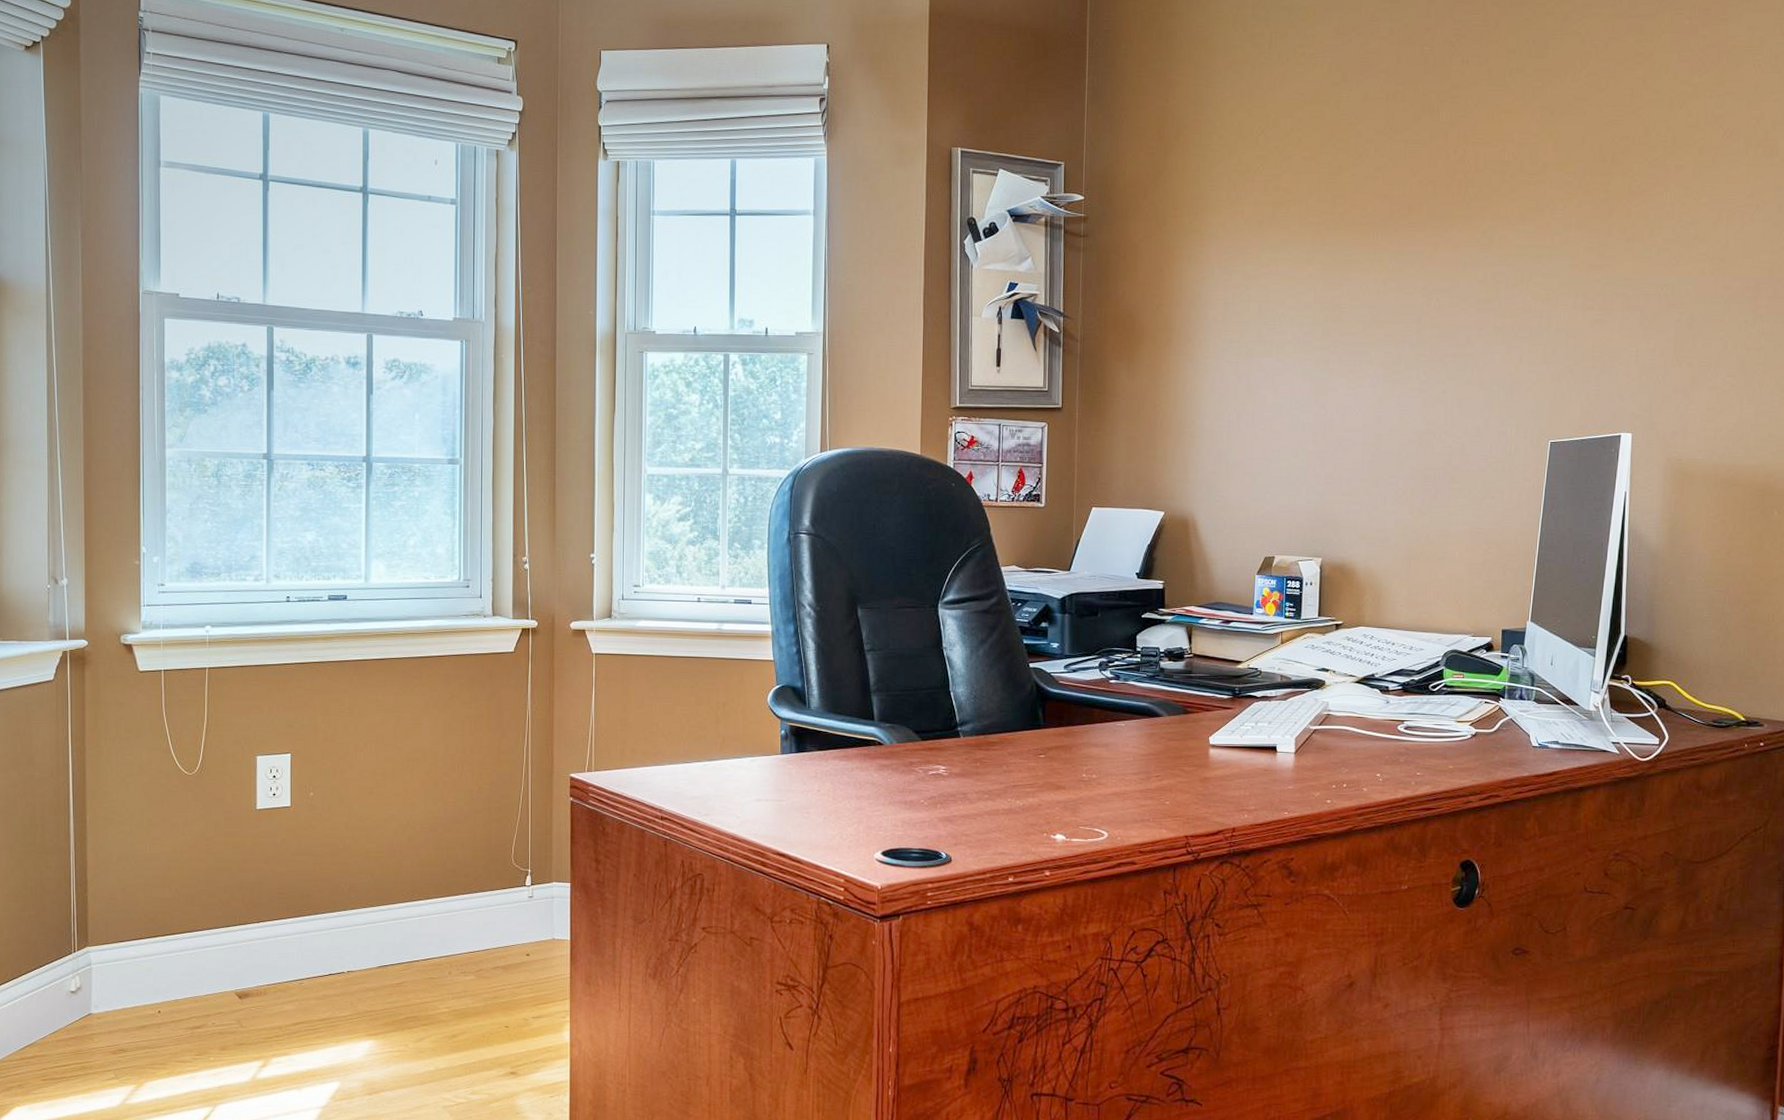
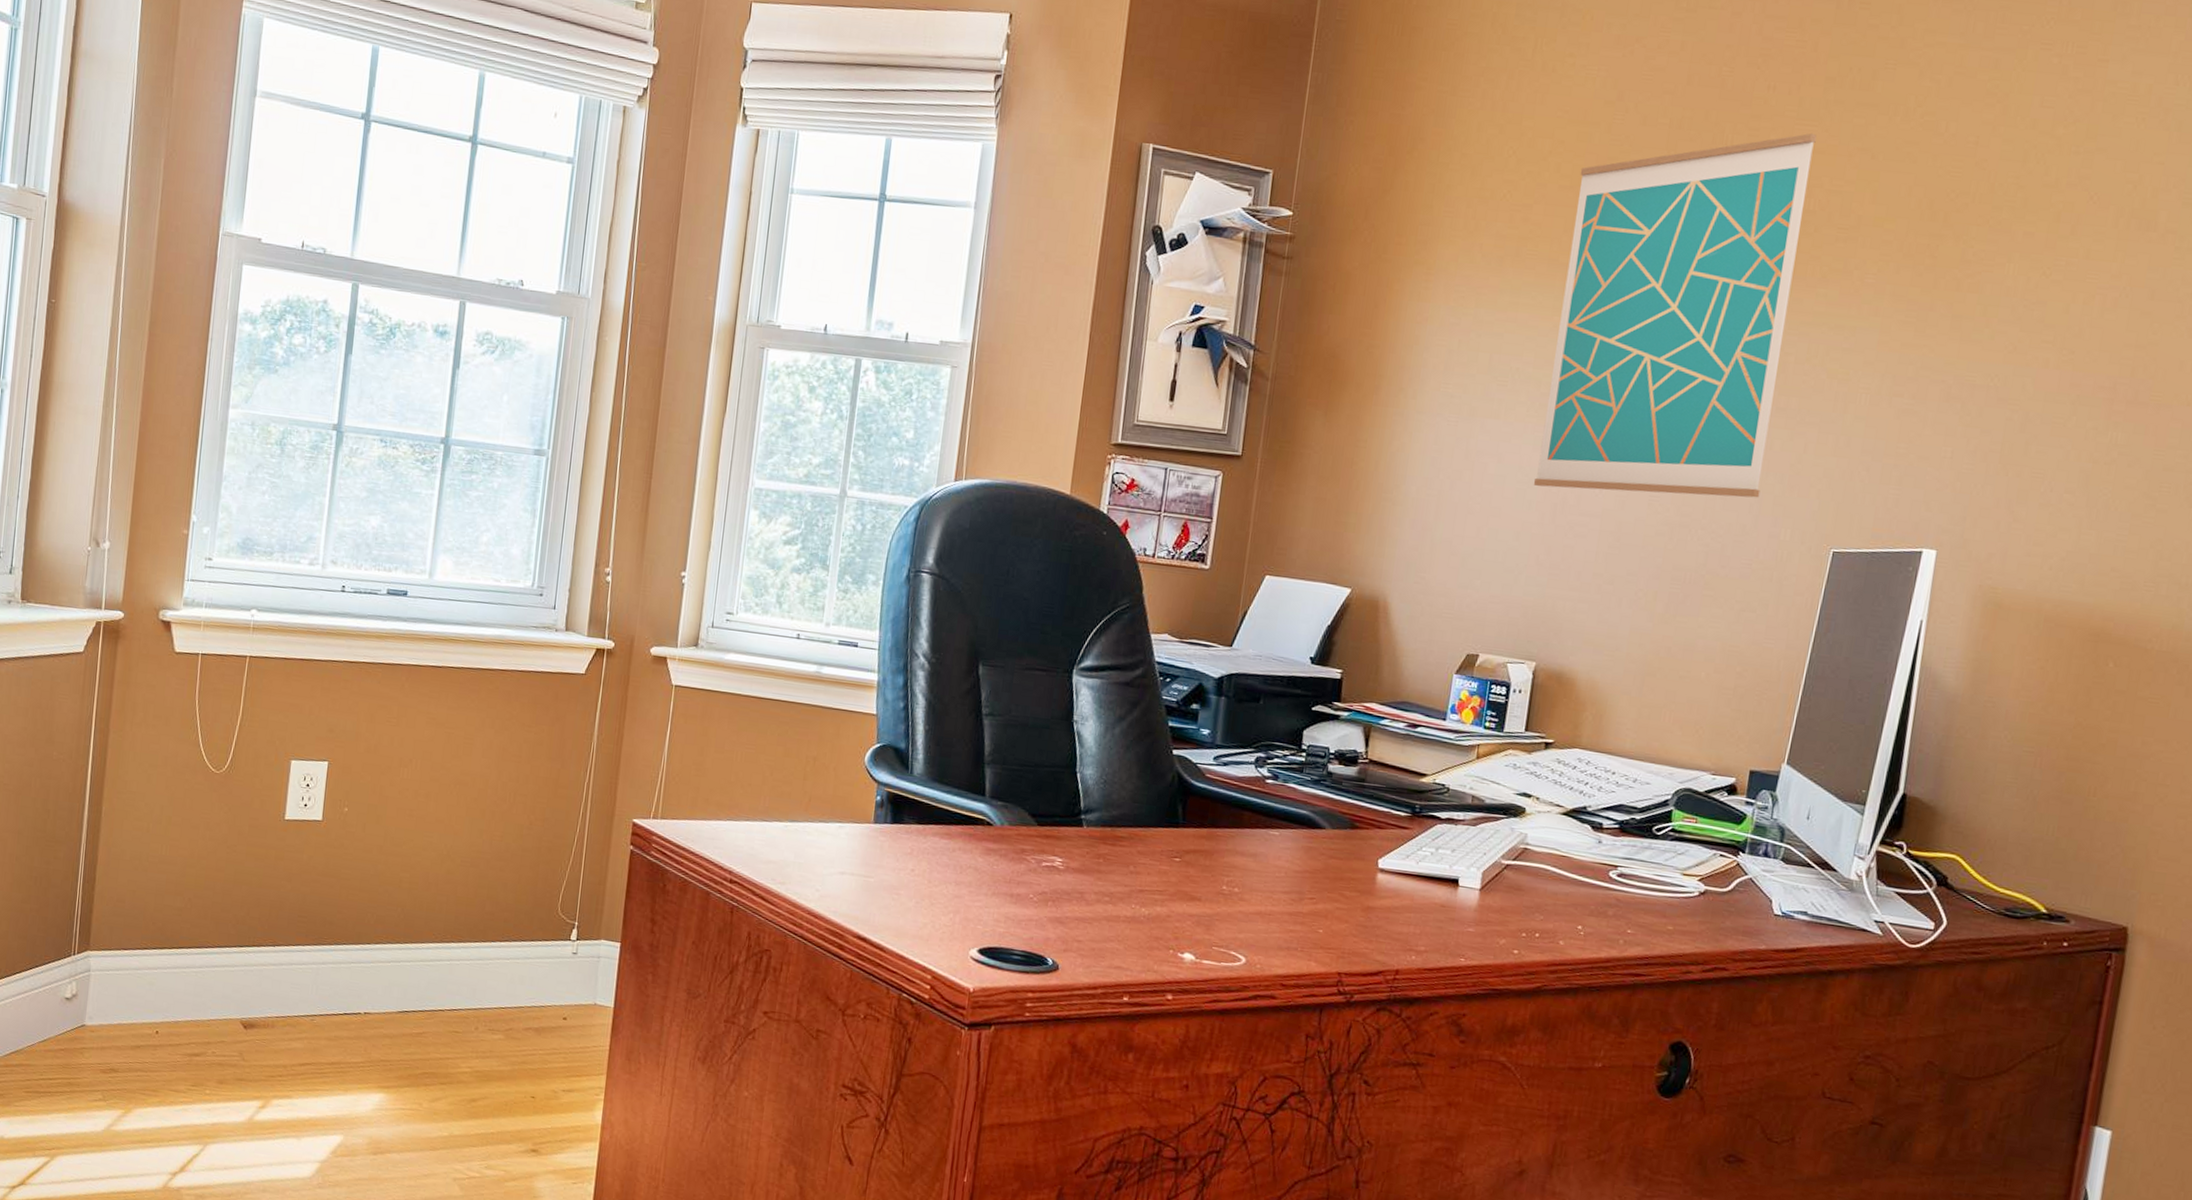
wall art: none [1305,96,1505,411] -> present [1533,132,1817,498]

